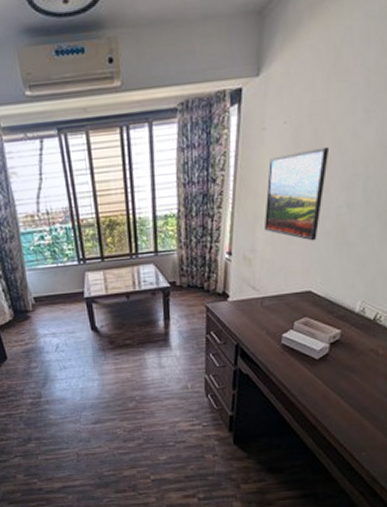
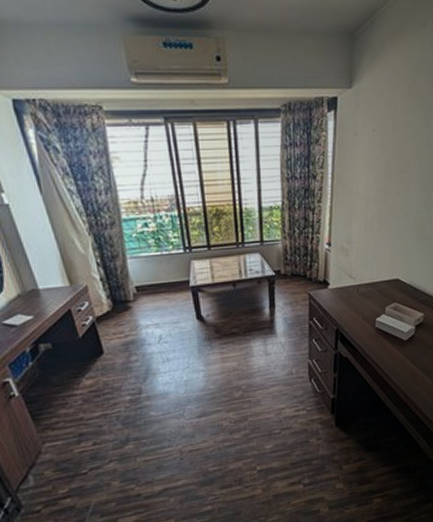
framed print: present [263,146,330,241] -> none [358,153,410,235]

